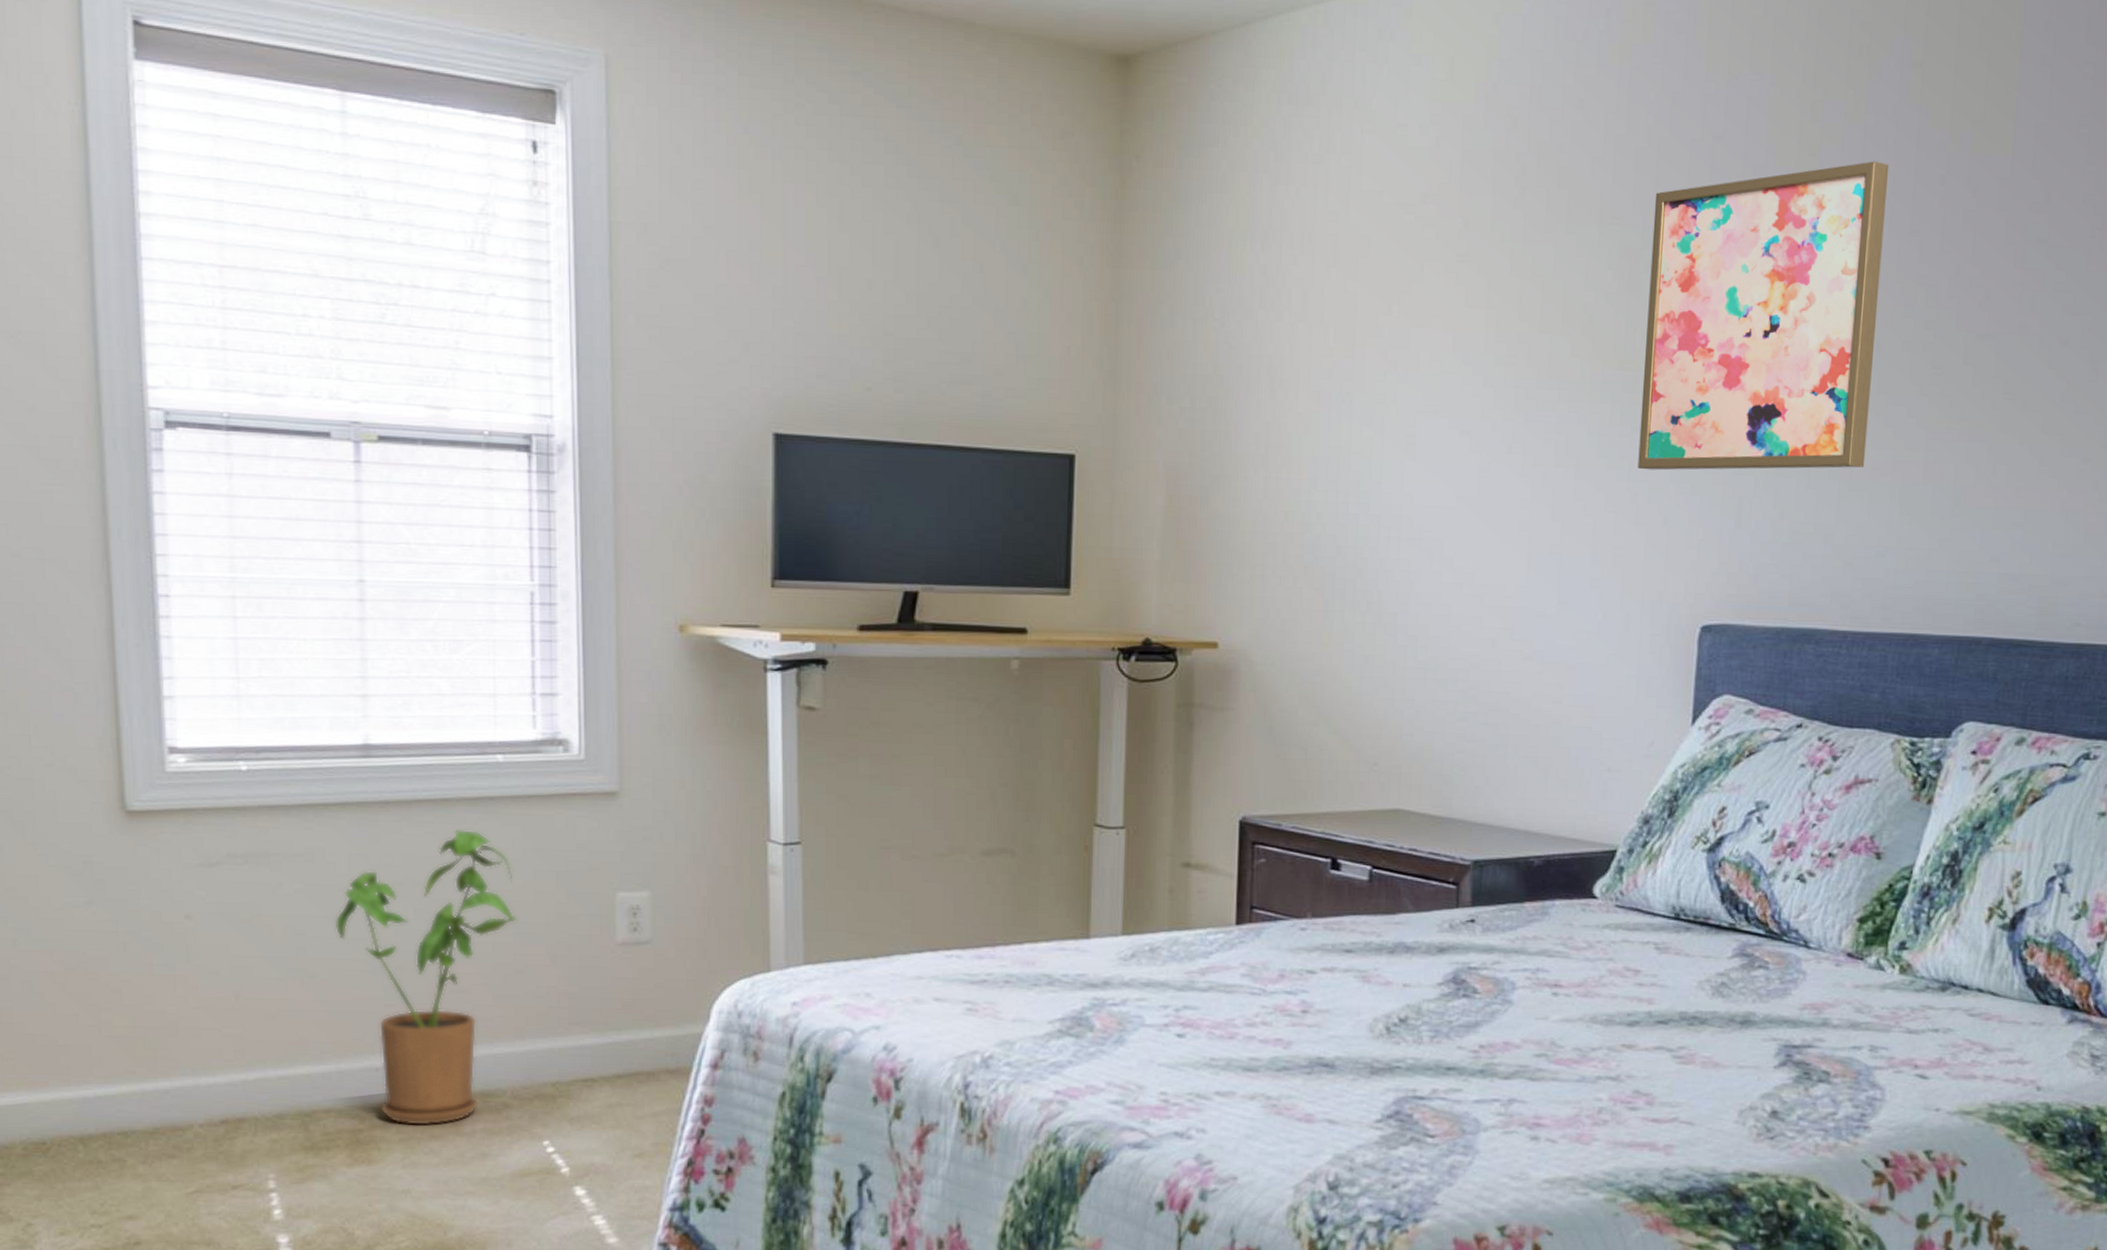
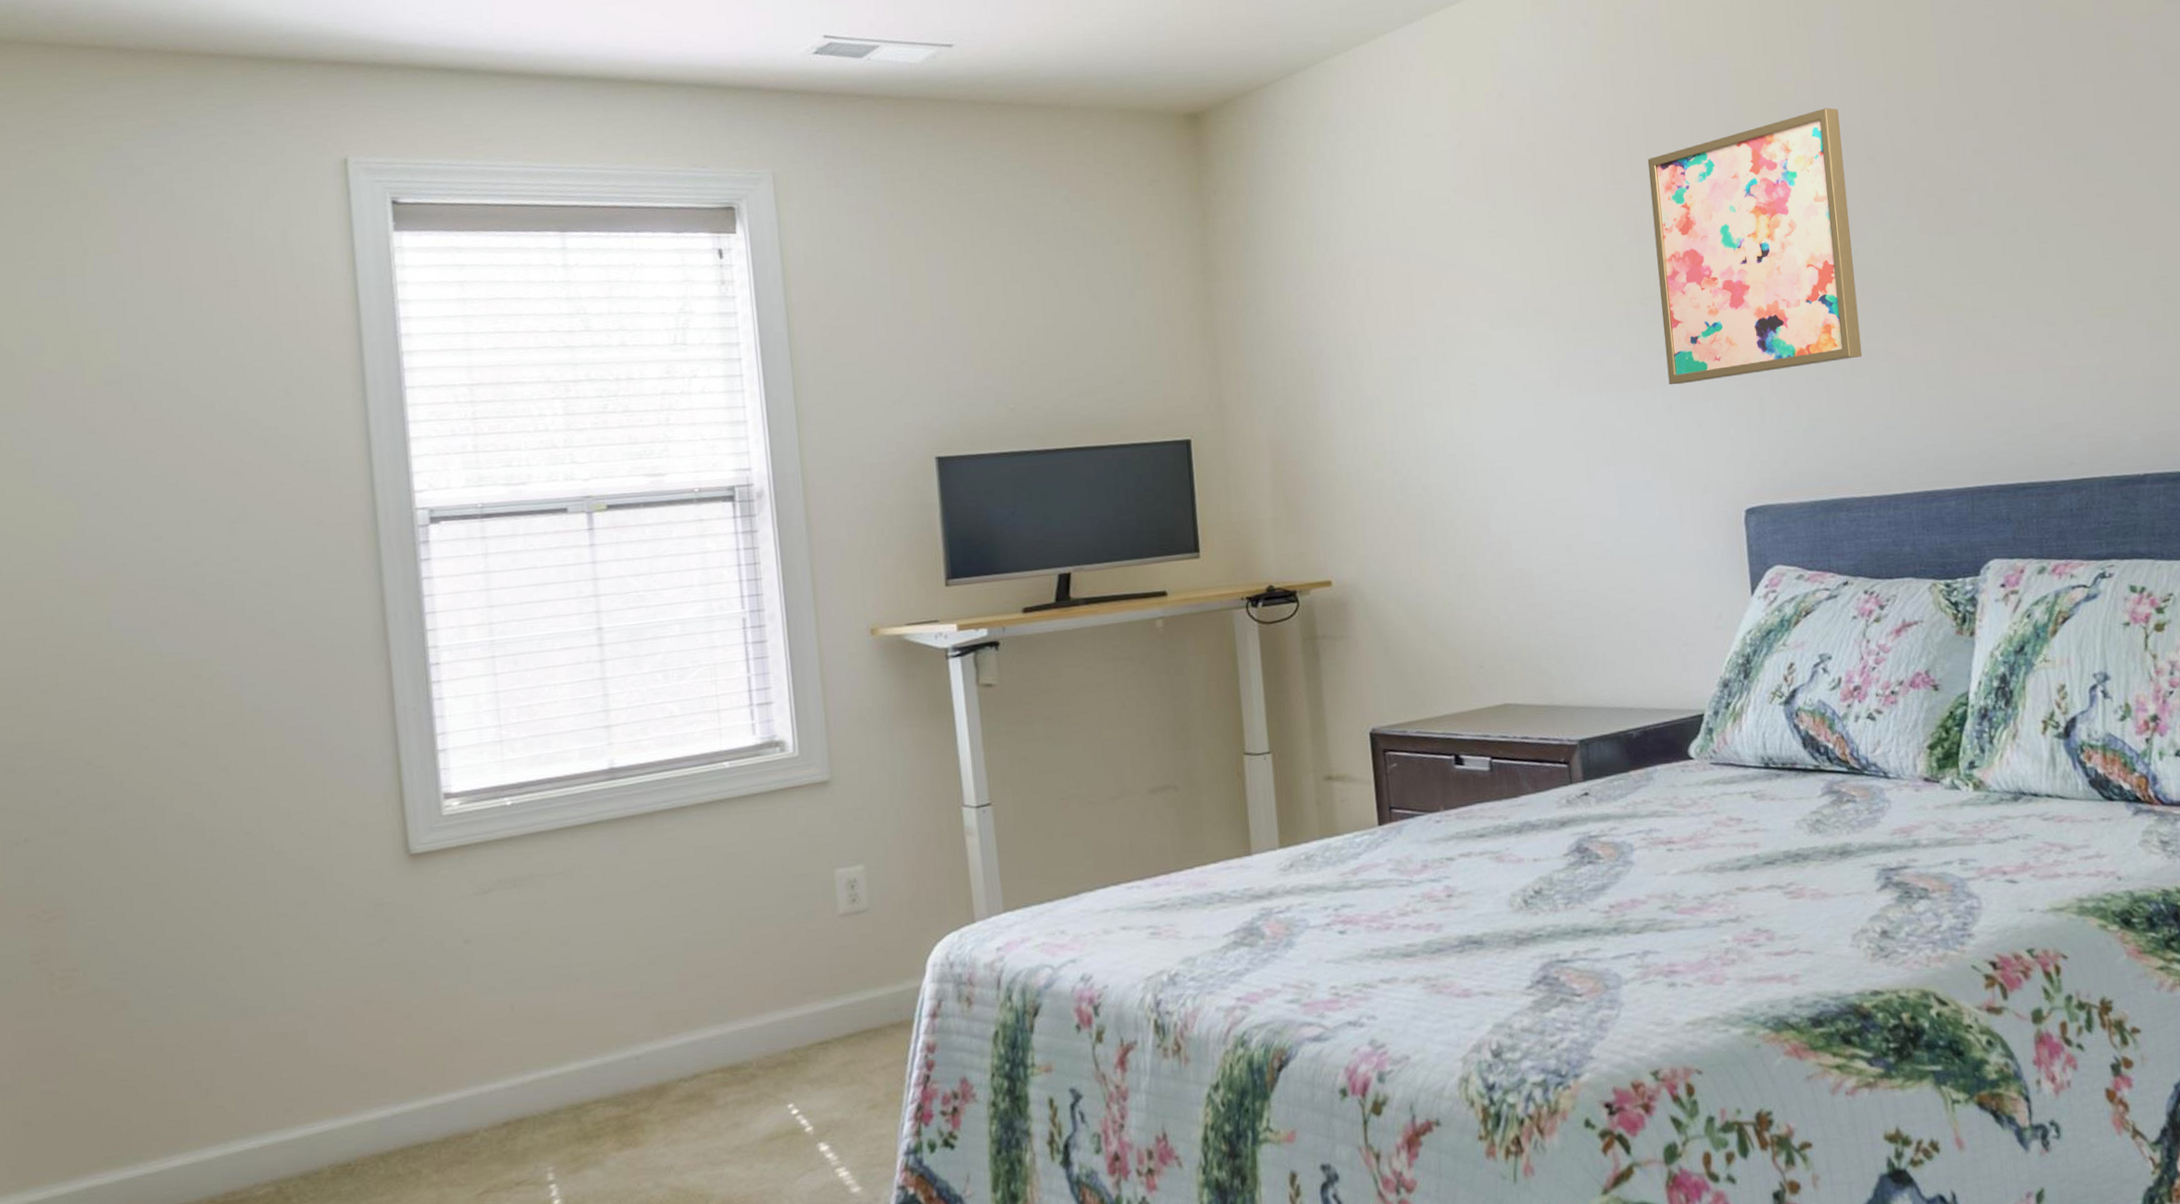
house plant: present [334,829,517,1127] -> none [593,830,751,1106]

